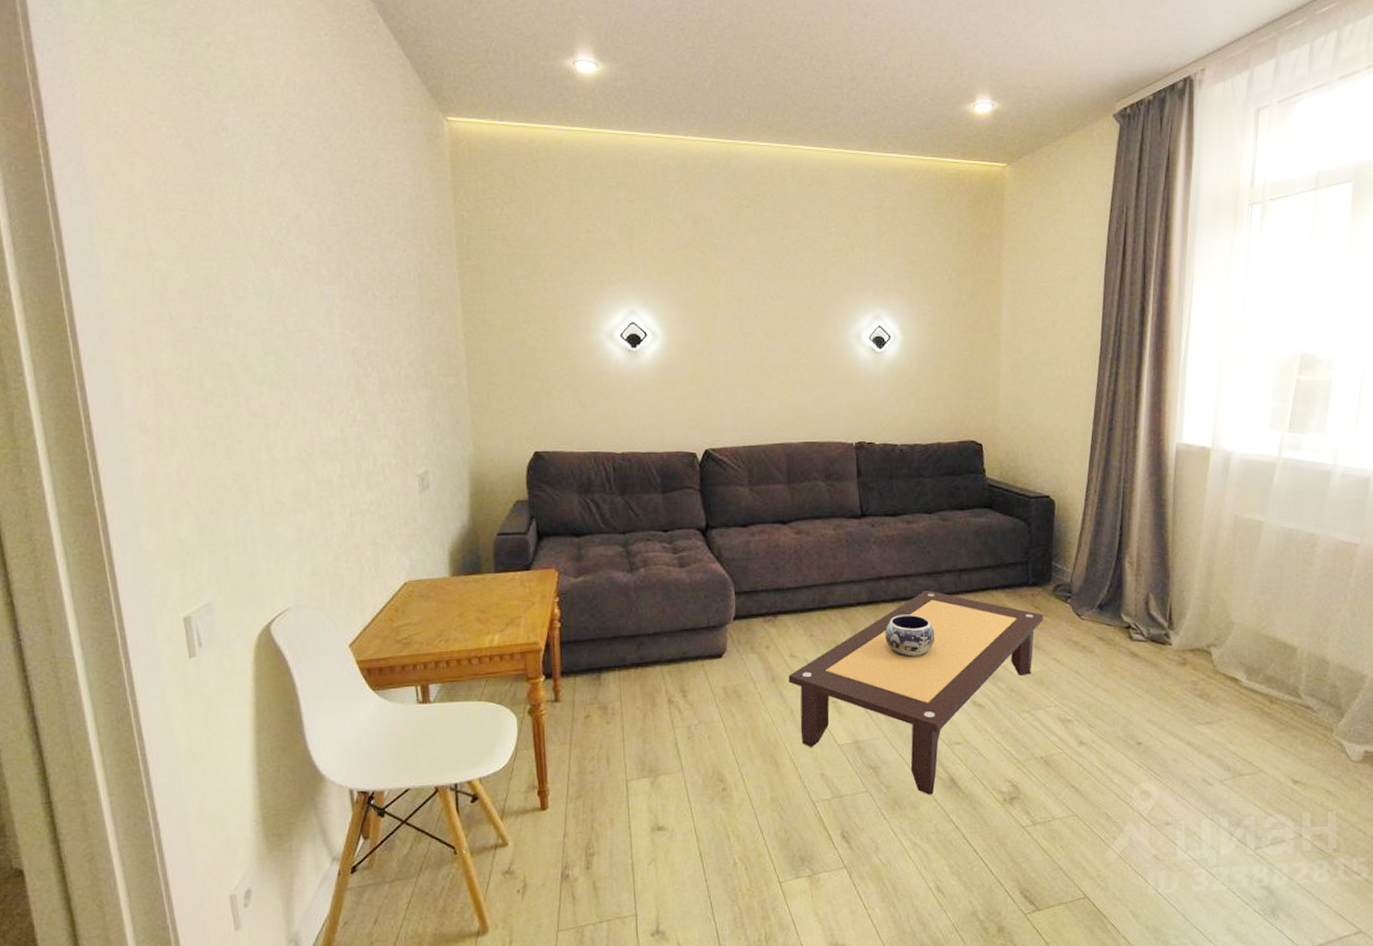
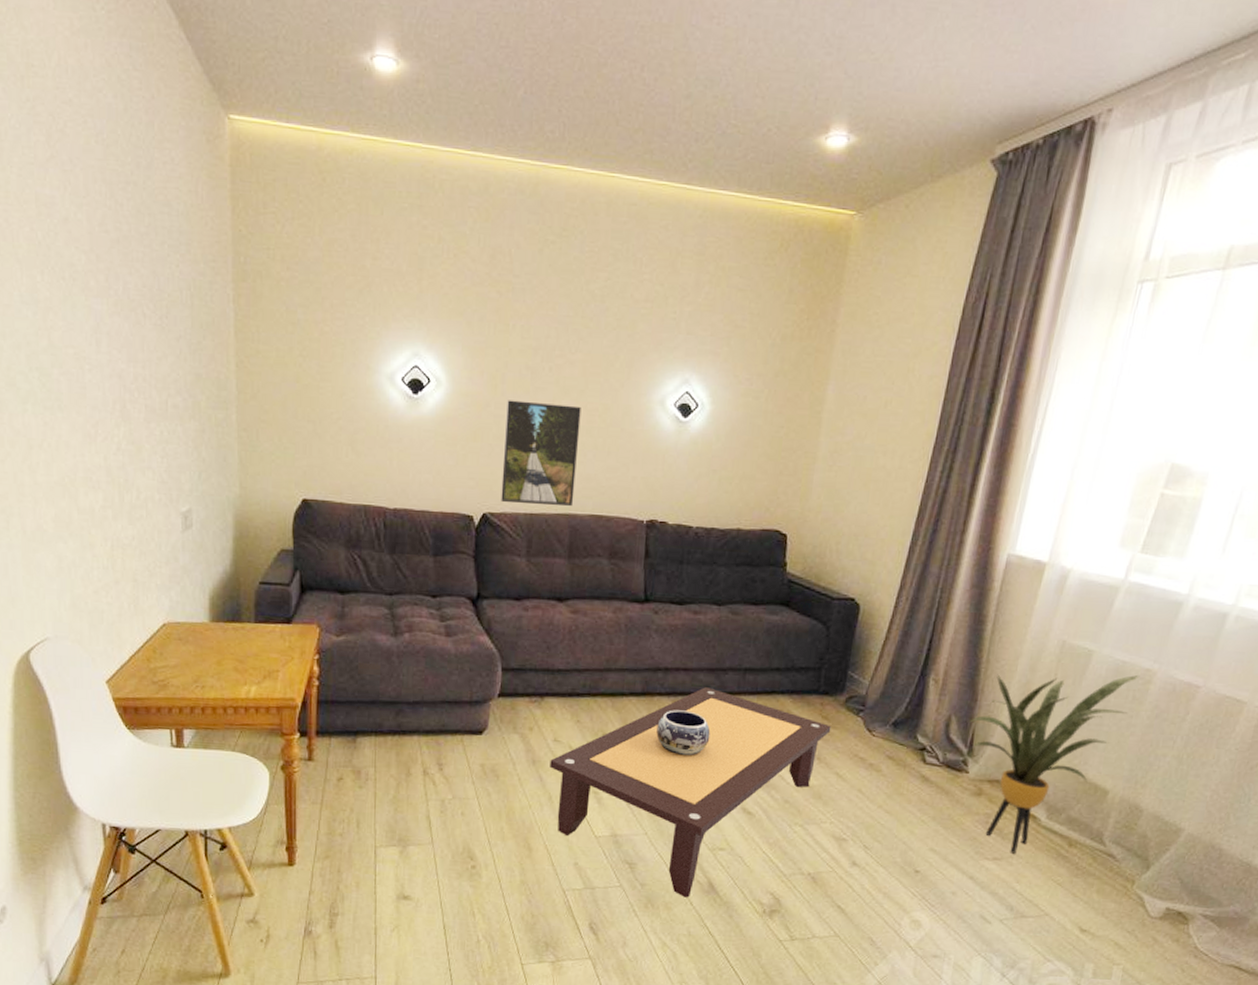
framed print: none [719,345,788,439] -> present [501,400,581,506]
house plant: none [1166,540,1306,716] -> present [970,674,1140,854]

